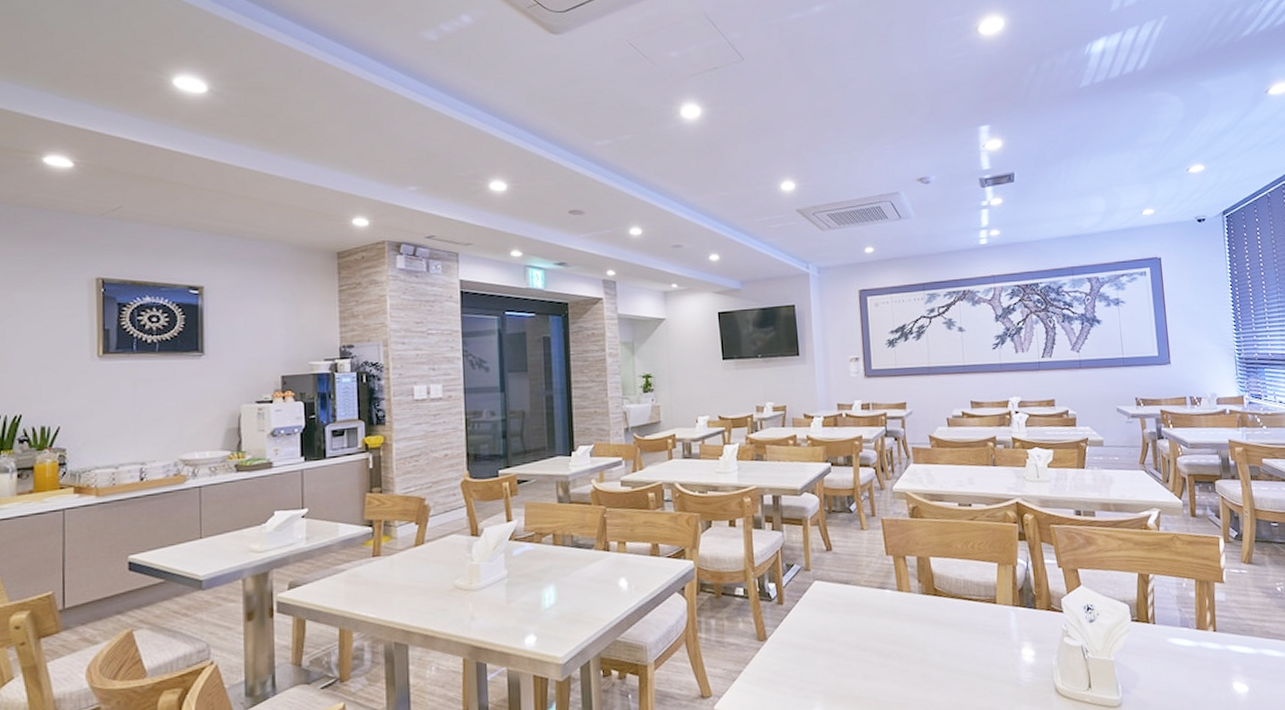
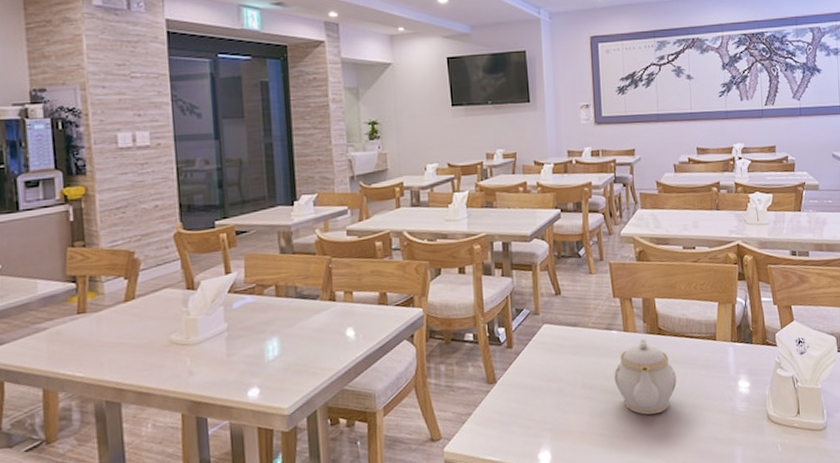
teapot: none [888,598,955,681] -> present [614,338,677,415]

